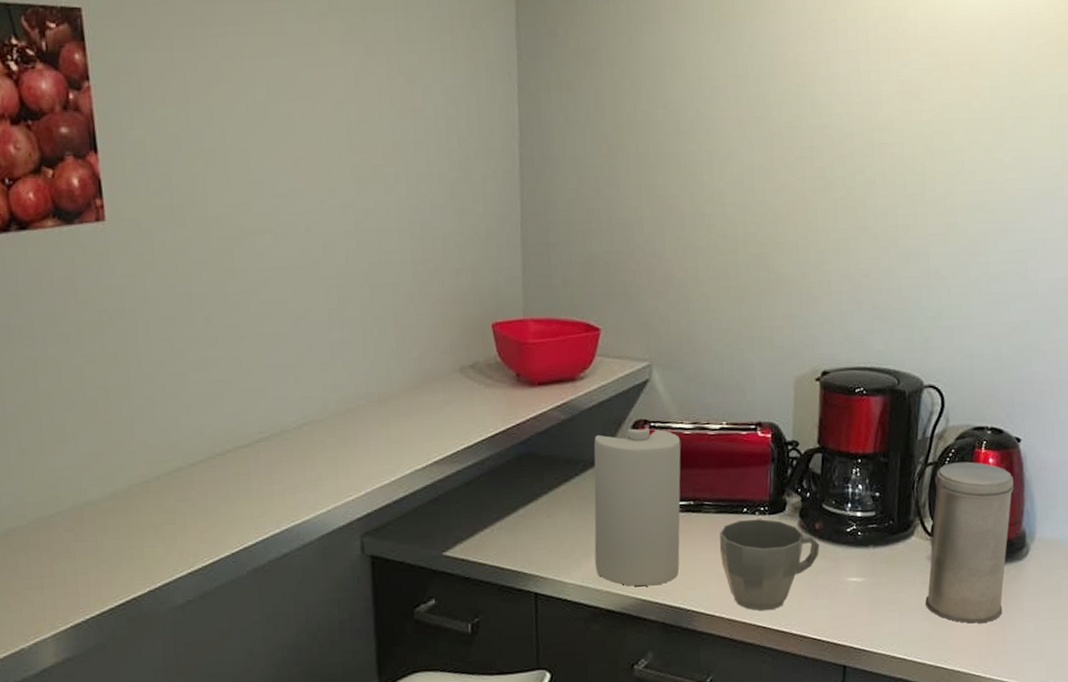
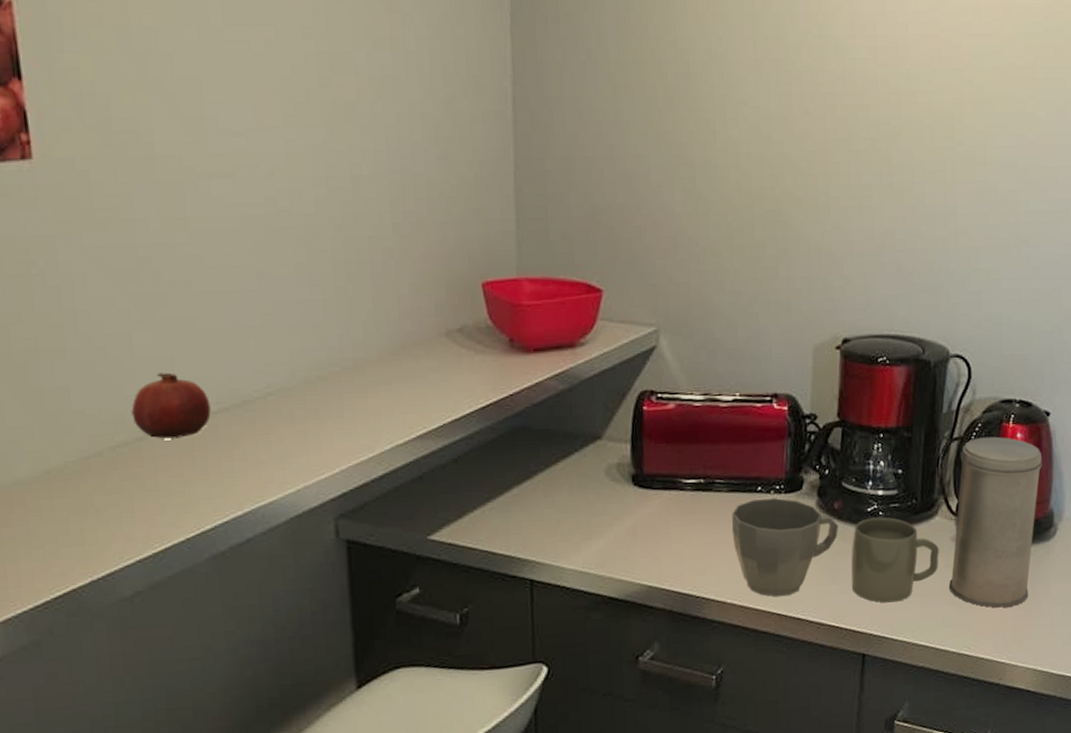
fruit: none [186,406,254,466] -> present [132,372,211,440]
paper towel holder: present [593,428,681,587] -> none [595,400,691,572]
mug: none [831,537,916,618] -> present [851,517,939,603]

